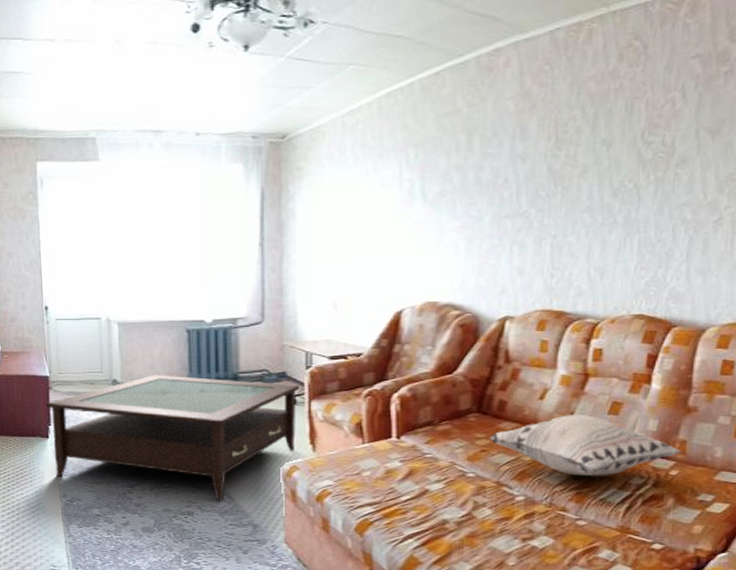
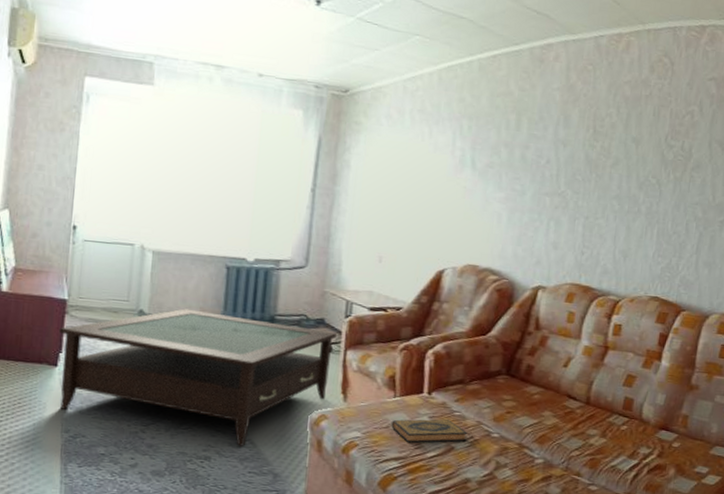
hardback book: none [362,462,441,488] -> present [391,419,468,443]
decorative pillow: present [488,414,682,476] -> none [514,383,684,444]

